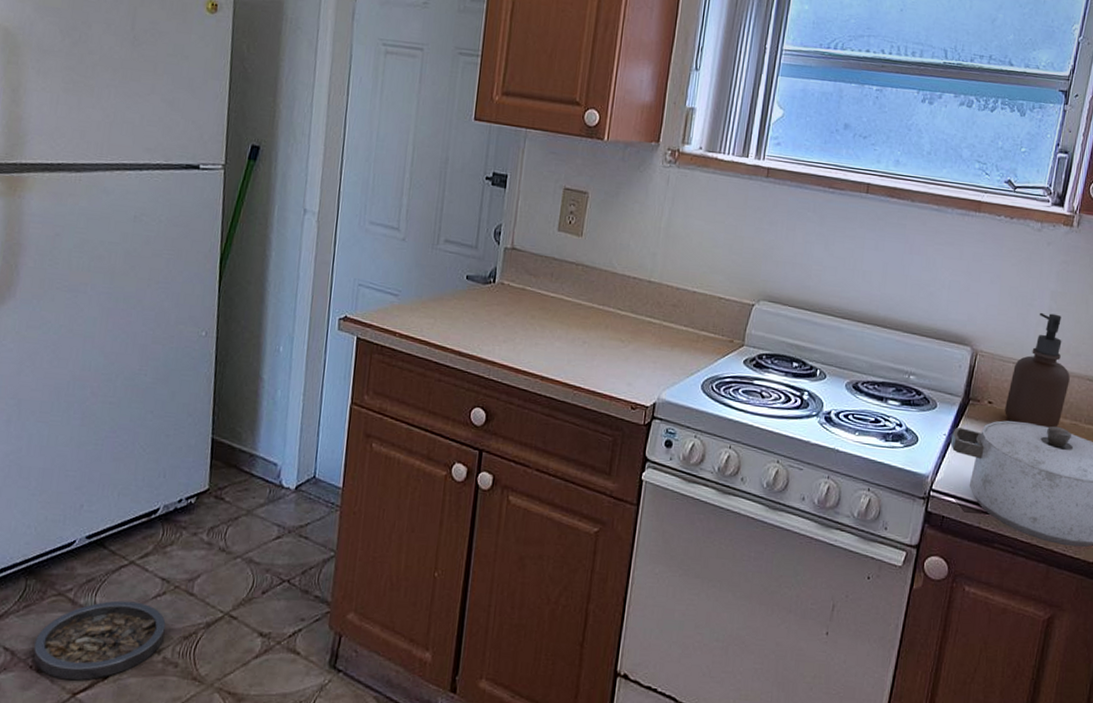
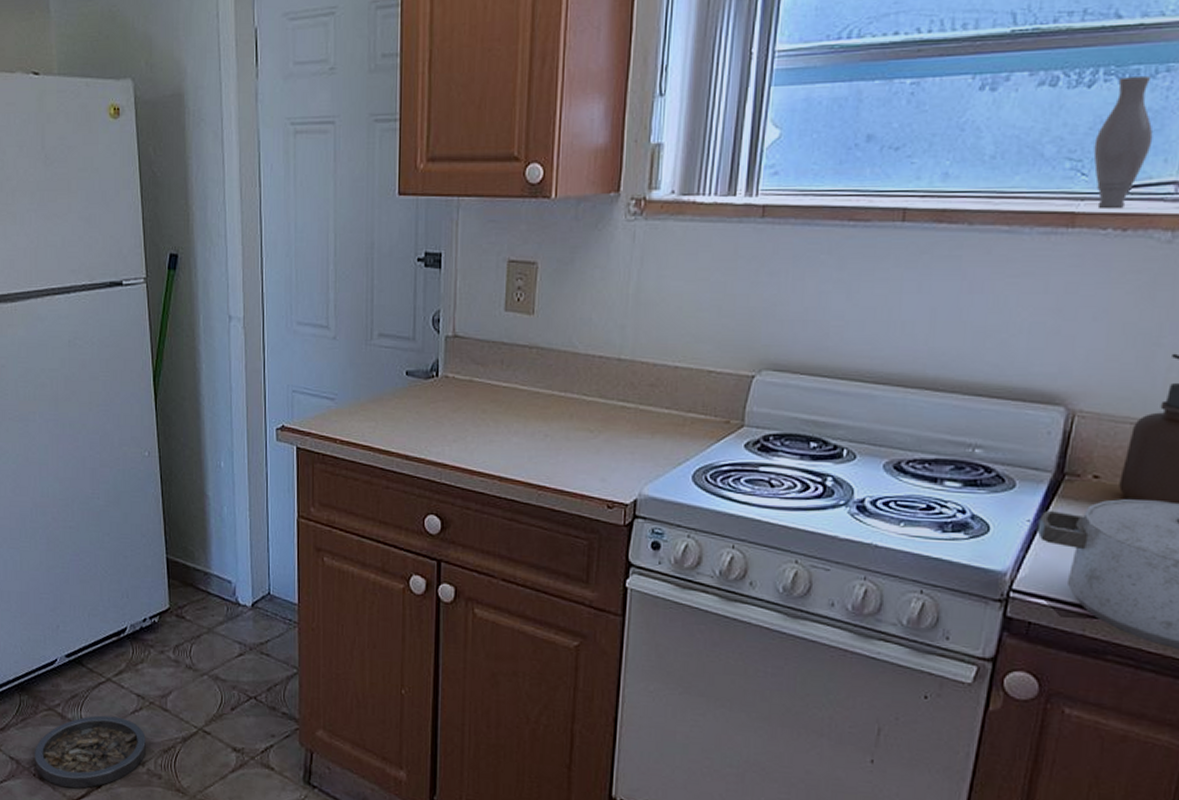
vase: none [993,108,1031,203] -> present [1093,77,1154,210]

